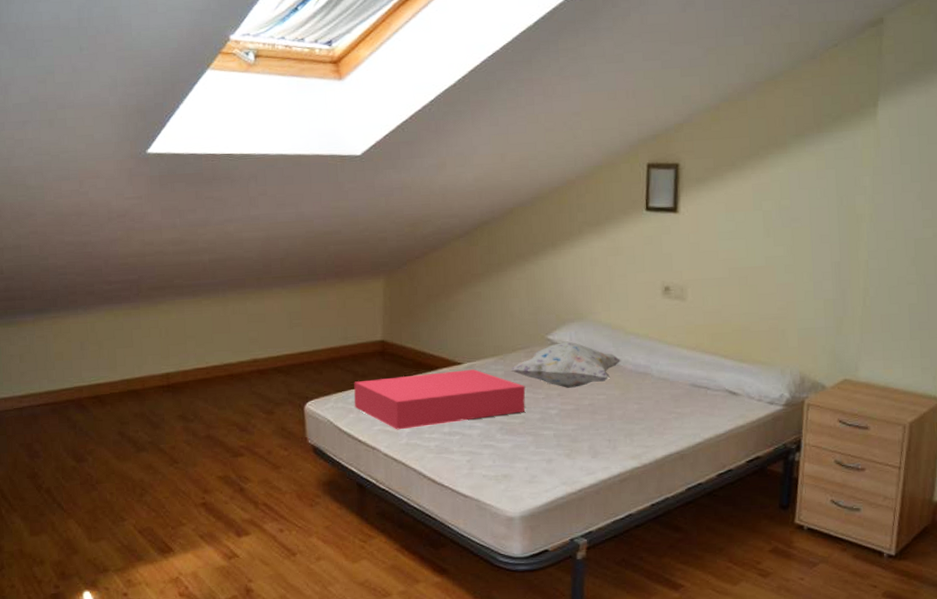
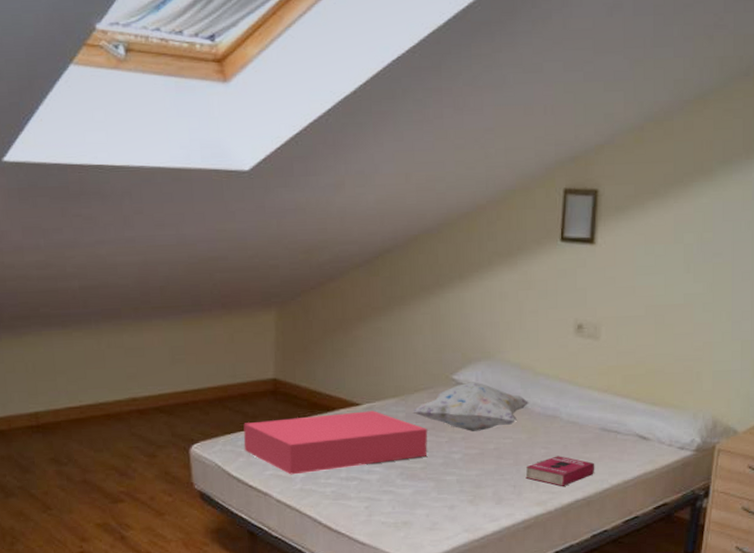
book: none [620,411,687,441] -> present [525,456,595,486]

